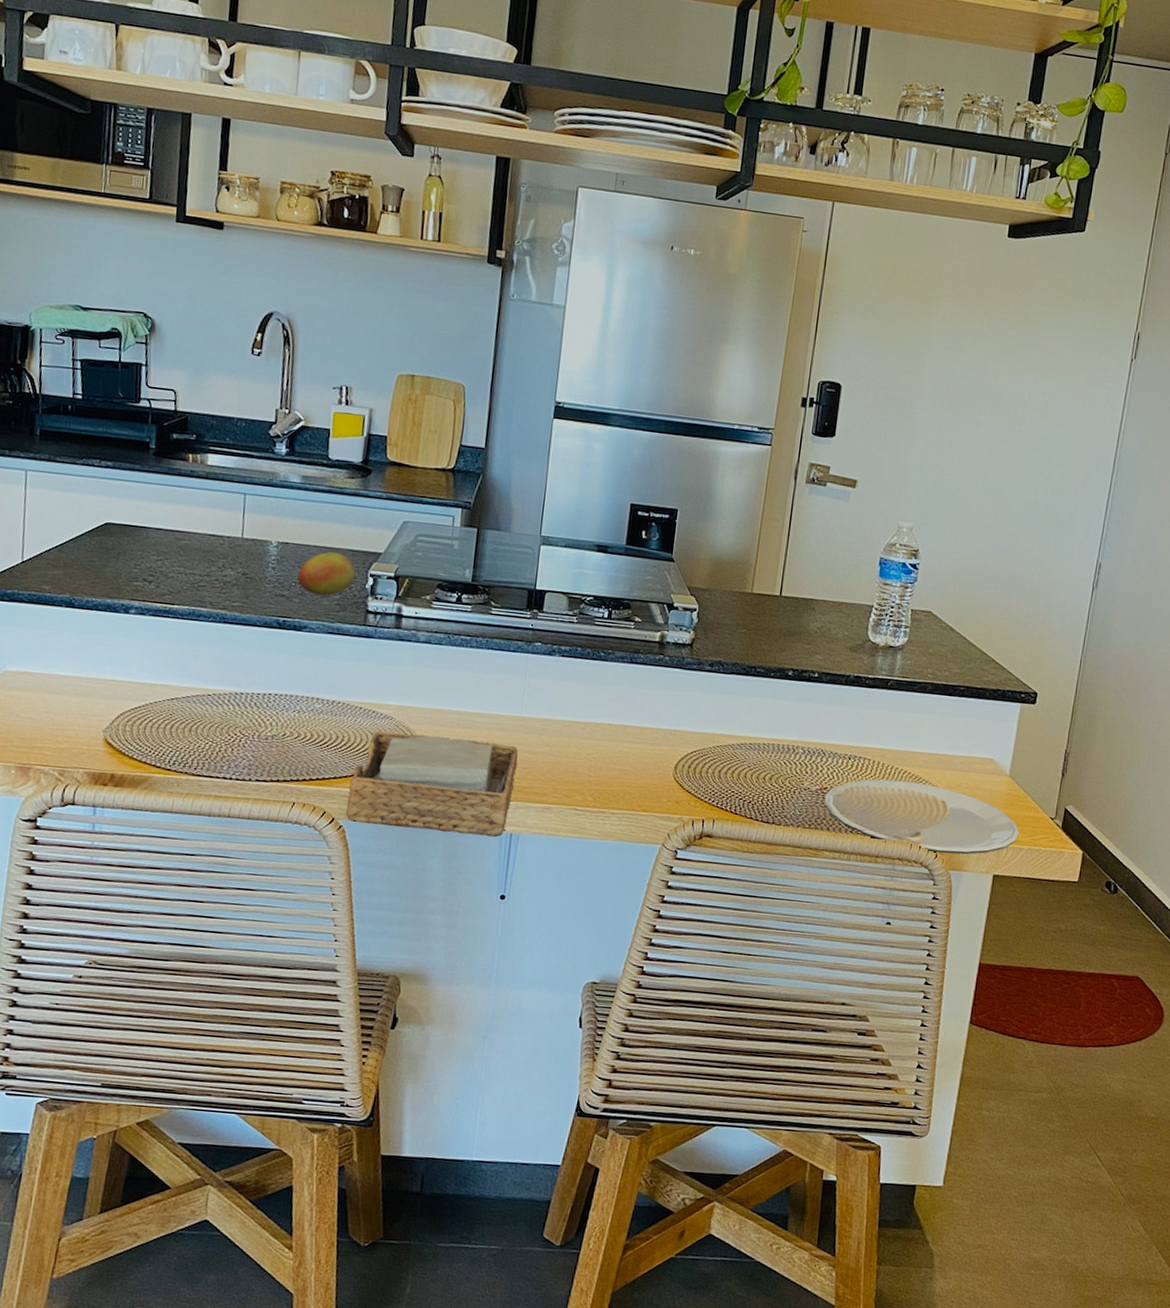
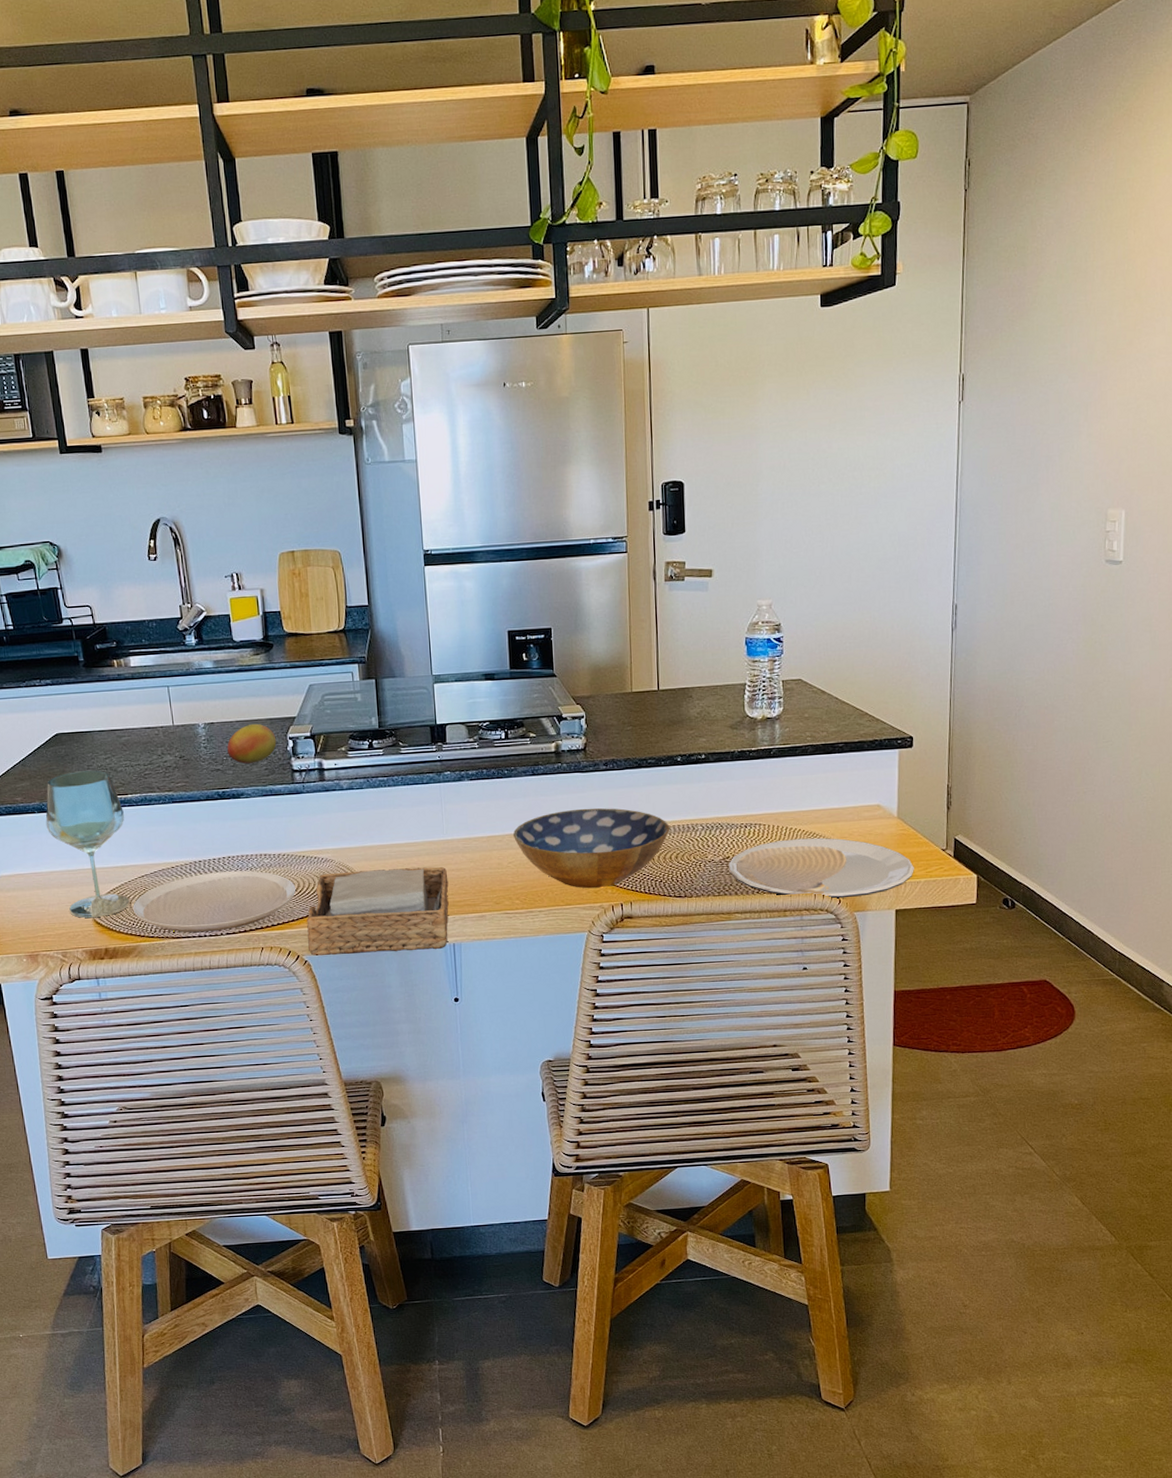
wine glass: none [71,568,166,738] -> present [45,770,130,918]
plate: none [153,708,346,776] -> present [133,870,297,933]
bowl: none [597,707,769,799] -> present [513,808,670,889]

